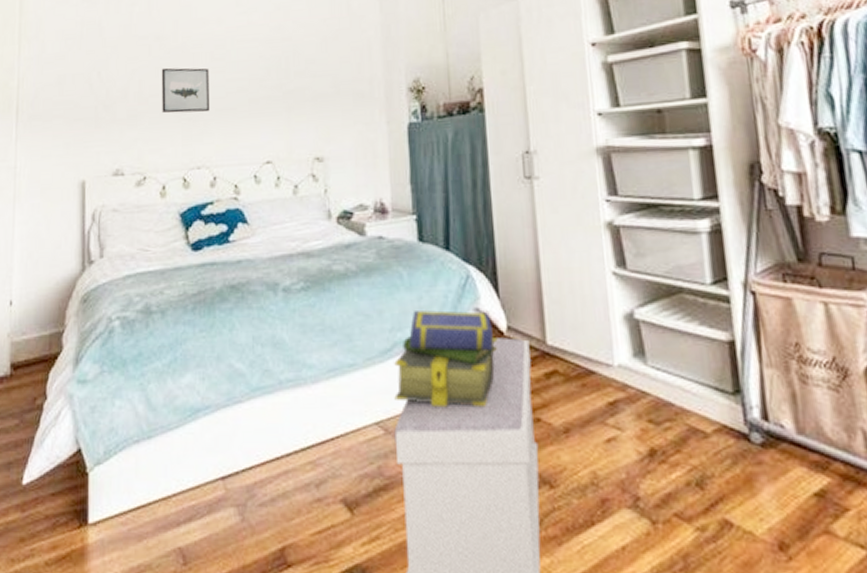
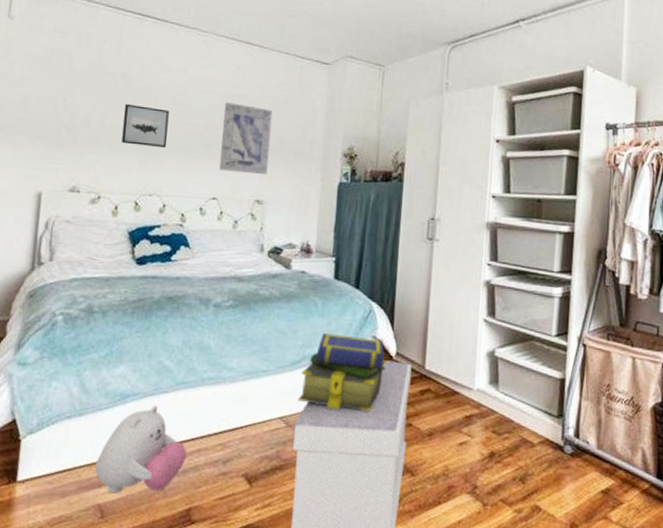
plush toy: none [172,419,273,534] -> present [95,405,187,494]
wall art: none [267,48,324,129] -> present [219,102,273,174]

